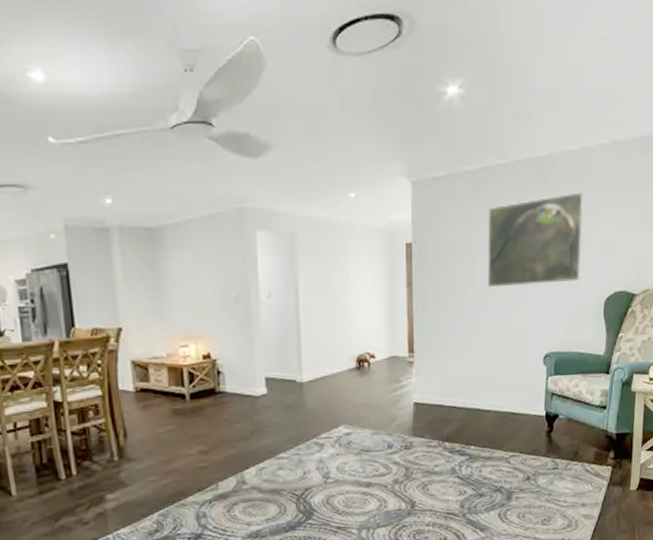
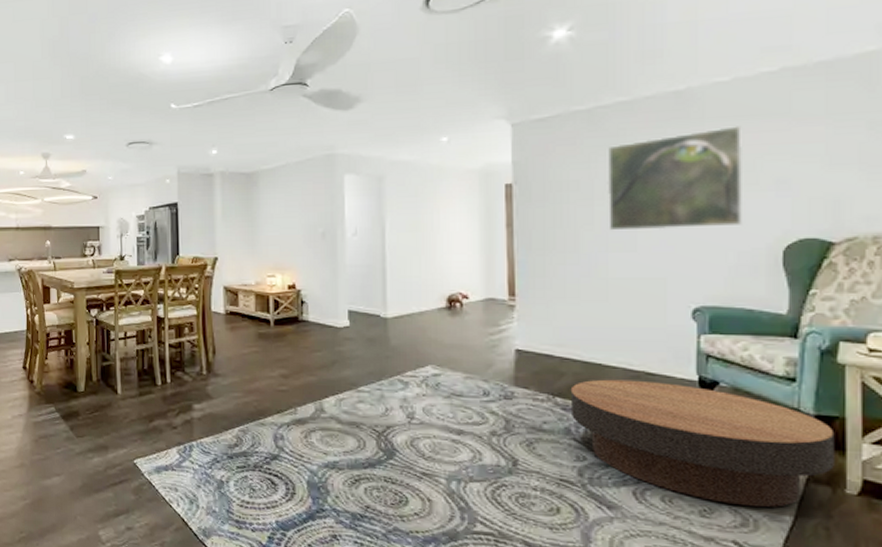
coffee table: none [455,419,626,512] -> present [570,379,835,508]

